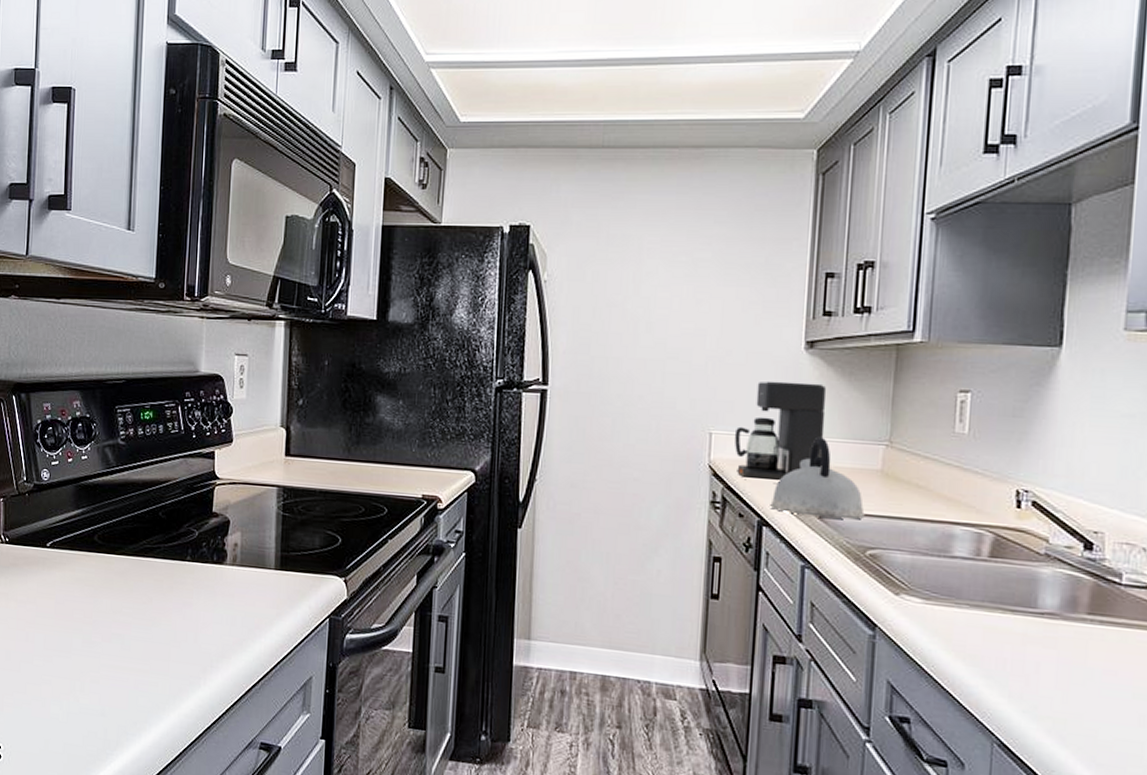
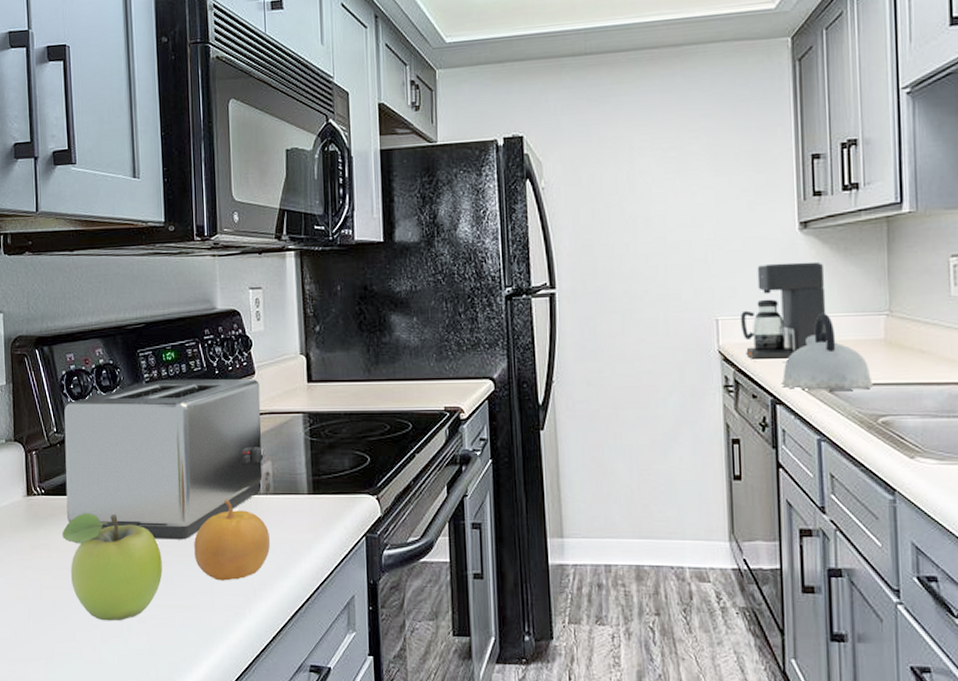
fruit: none [22,565,121,678] -> present [62,513,163,621]
toaster: none [29,438,236,603] -> present [64,378,264,540]
fruit: none [154,566,233,649] -> present [194,499,271,581]

